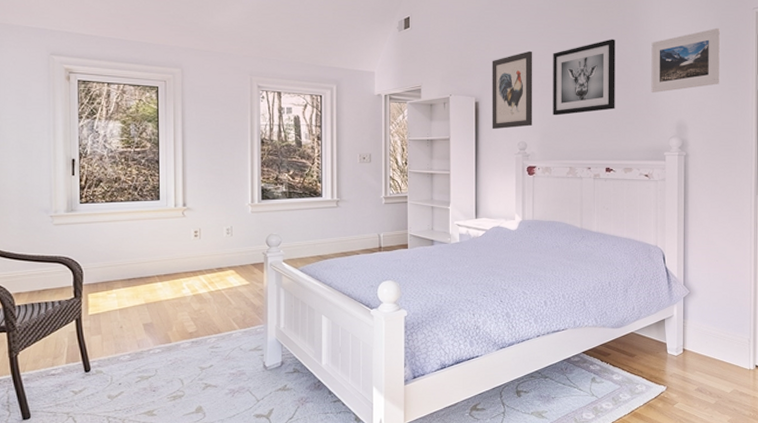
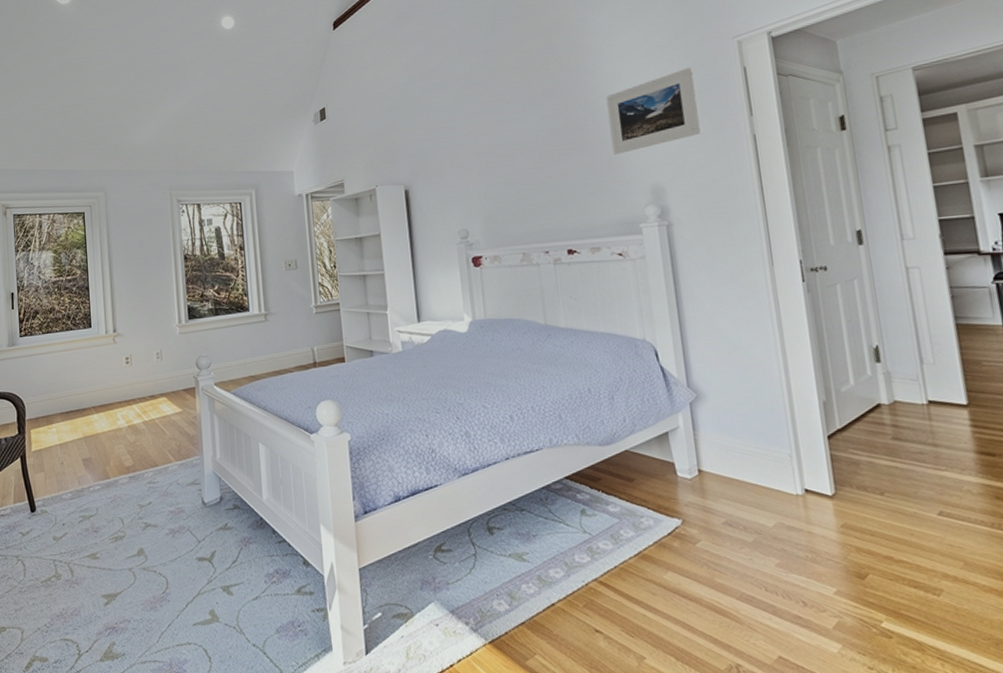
wall art: present [492,50,533,130] -> none [419,125,473,219]
wall art: present [553,39,616,116] -> none [488,98,571,196]

